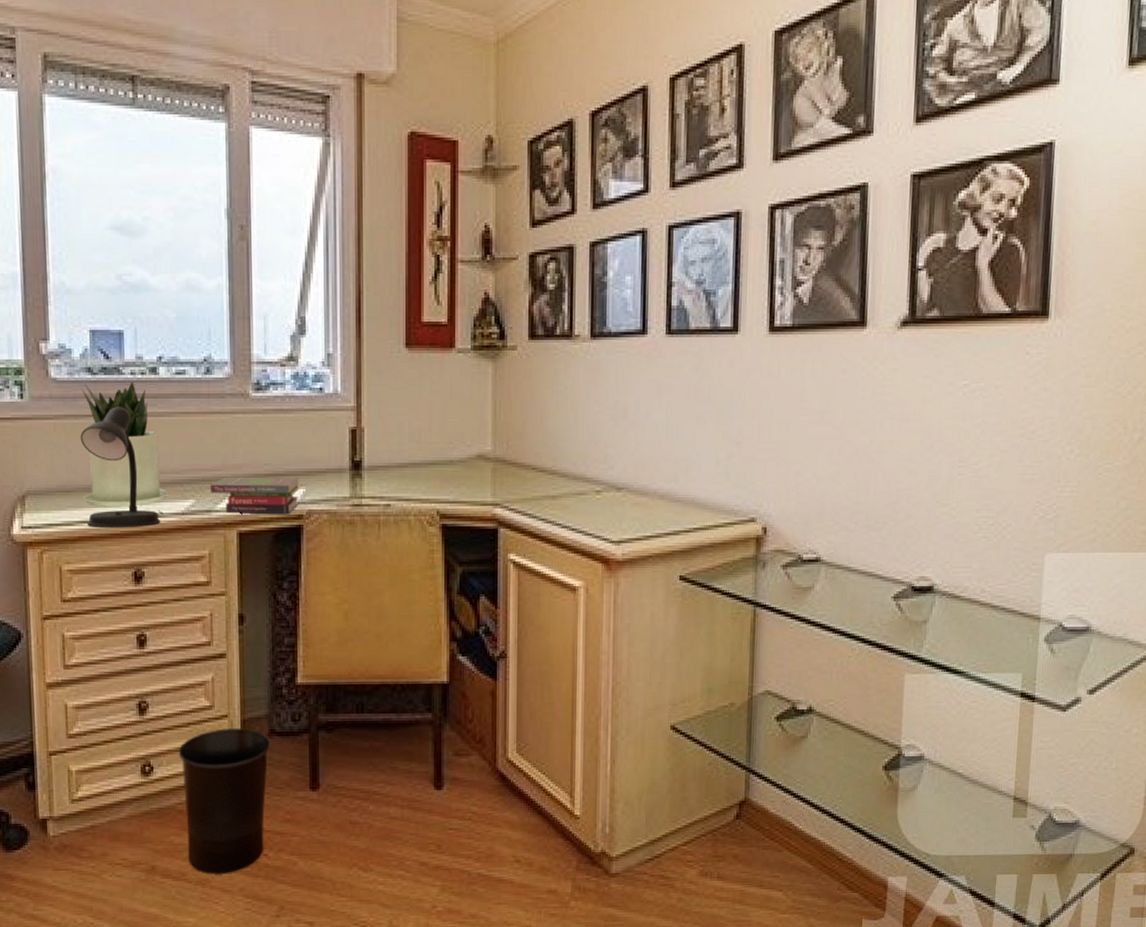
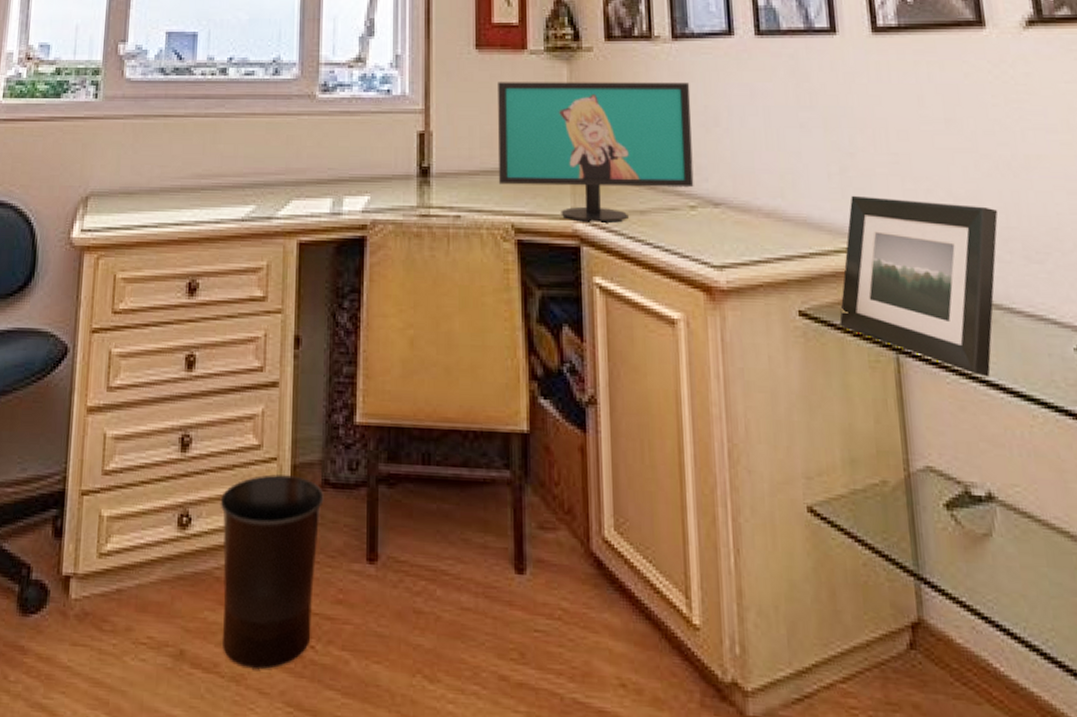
desk lamp: present [80,407,164,528] -> none [146,107,223,235]
planter: present [81,382,168,507] -> none [145,82,229,211]
books: present [209,476,299,515] -> none [271,181,364,224]
computer monitor: none [425,379,604,507] -> present [497,82,694,223]
picture frame: none [712,478,851,621] -> present [839,195,998,377]

